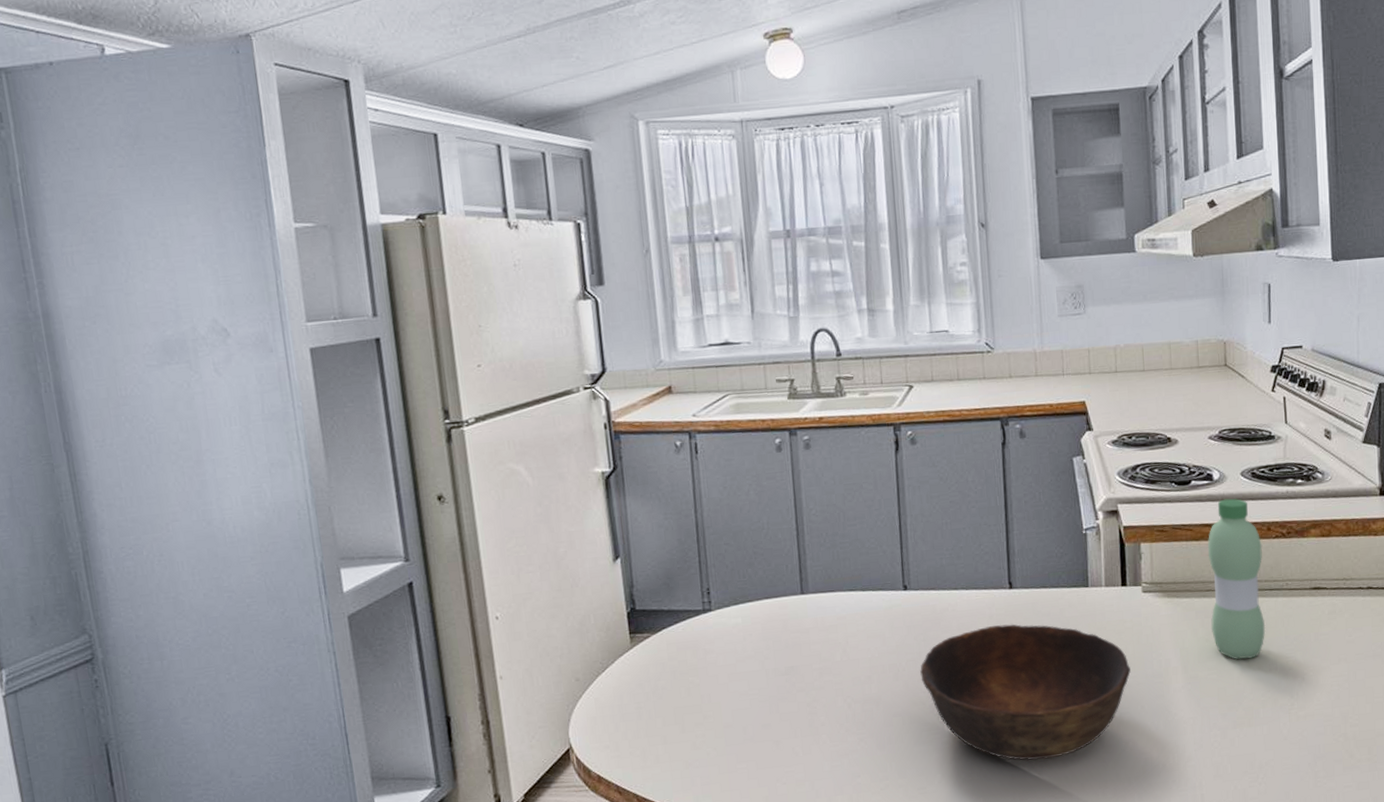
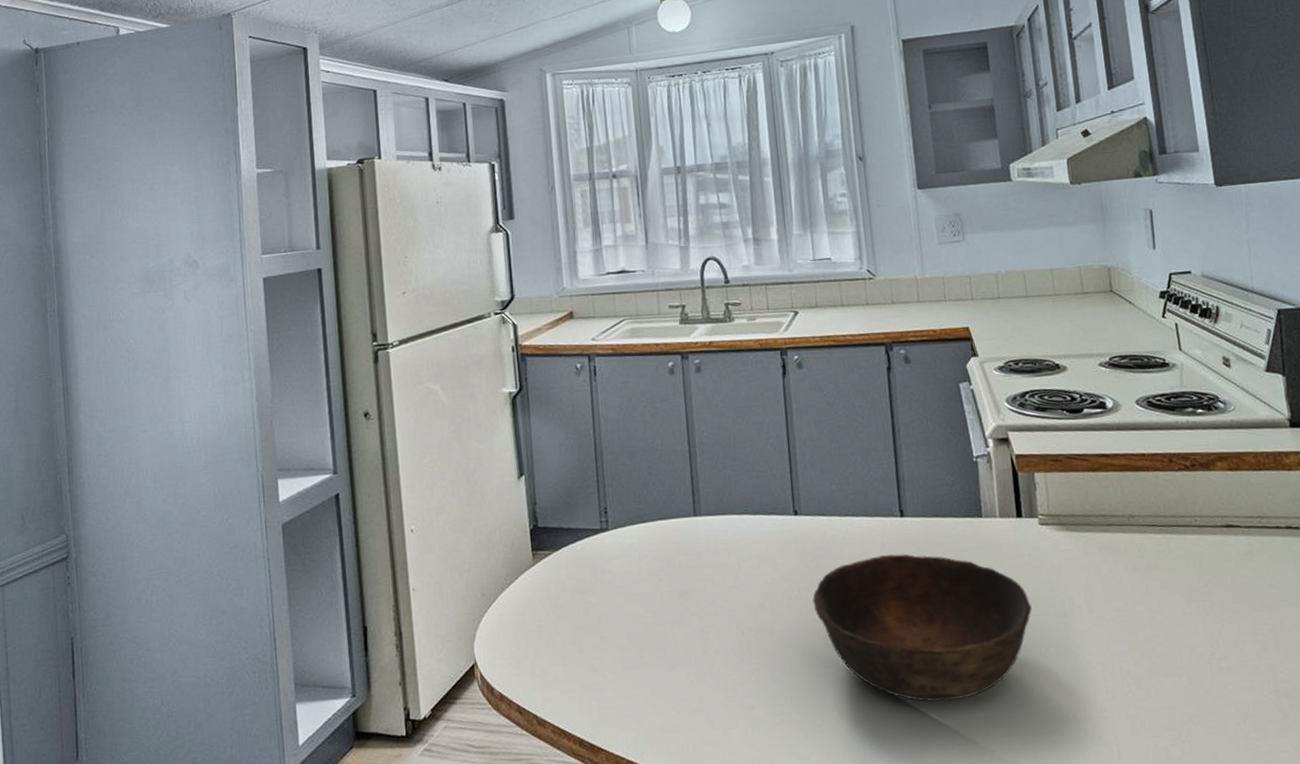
water bottle: present [1207,498,1266,659] -> none [1105,428,1176,601]

